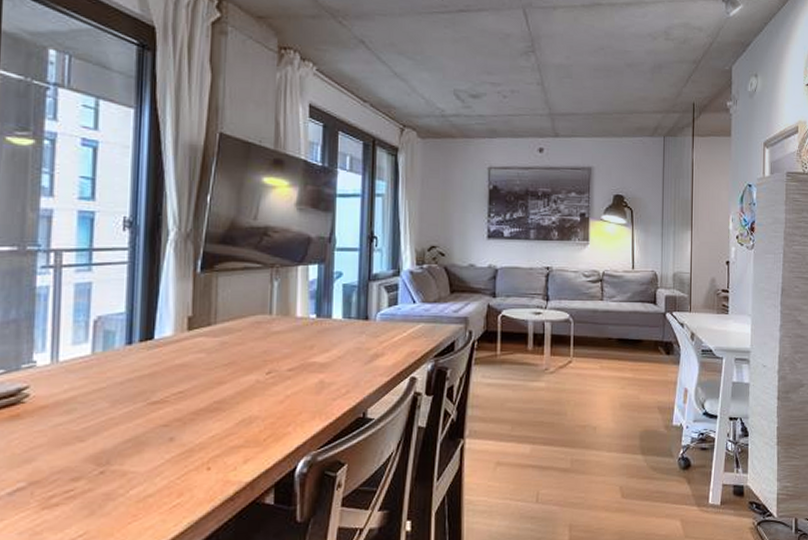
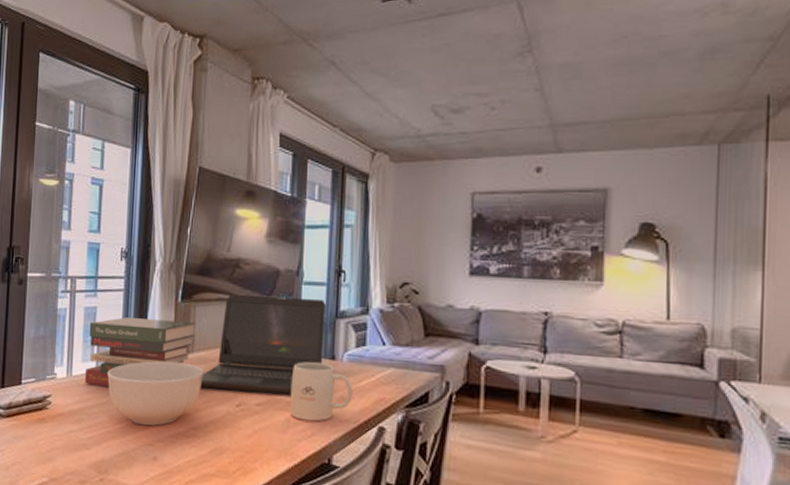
books: none [77,292,219,370] -> present [85,317,196,388]
bowl: none [107,335,230,407] -> present [107,361,205,426]
laptop computer: none [225,263,360,359] -> present [200,295,327,395]
mug: none [323,324,386,380] -> present [290,362,353,422]

